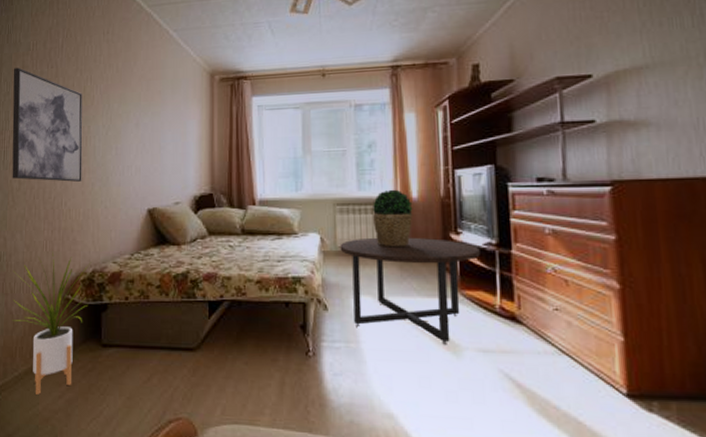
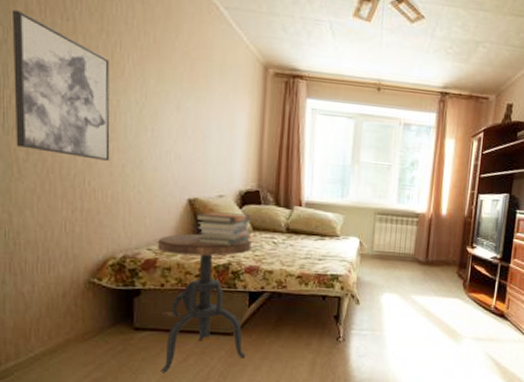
house plant: present [12,251,92,395] -> none [22,233,122,374]
side table: none [121,243,209,394] -> present [157,233,252,373]
book stack: none [154,219,207,252] -> present [195,212,251,245]
coffee table: present [340,237,480,345] -> none [375,245,487,334]
potted plant: present [373,189,413,247] -> none [407,205,442,256]

